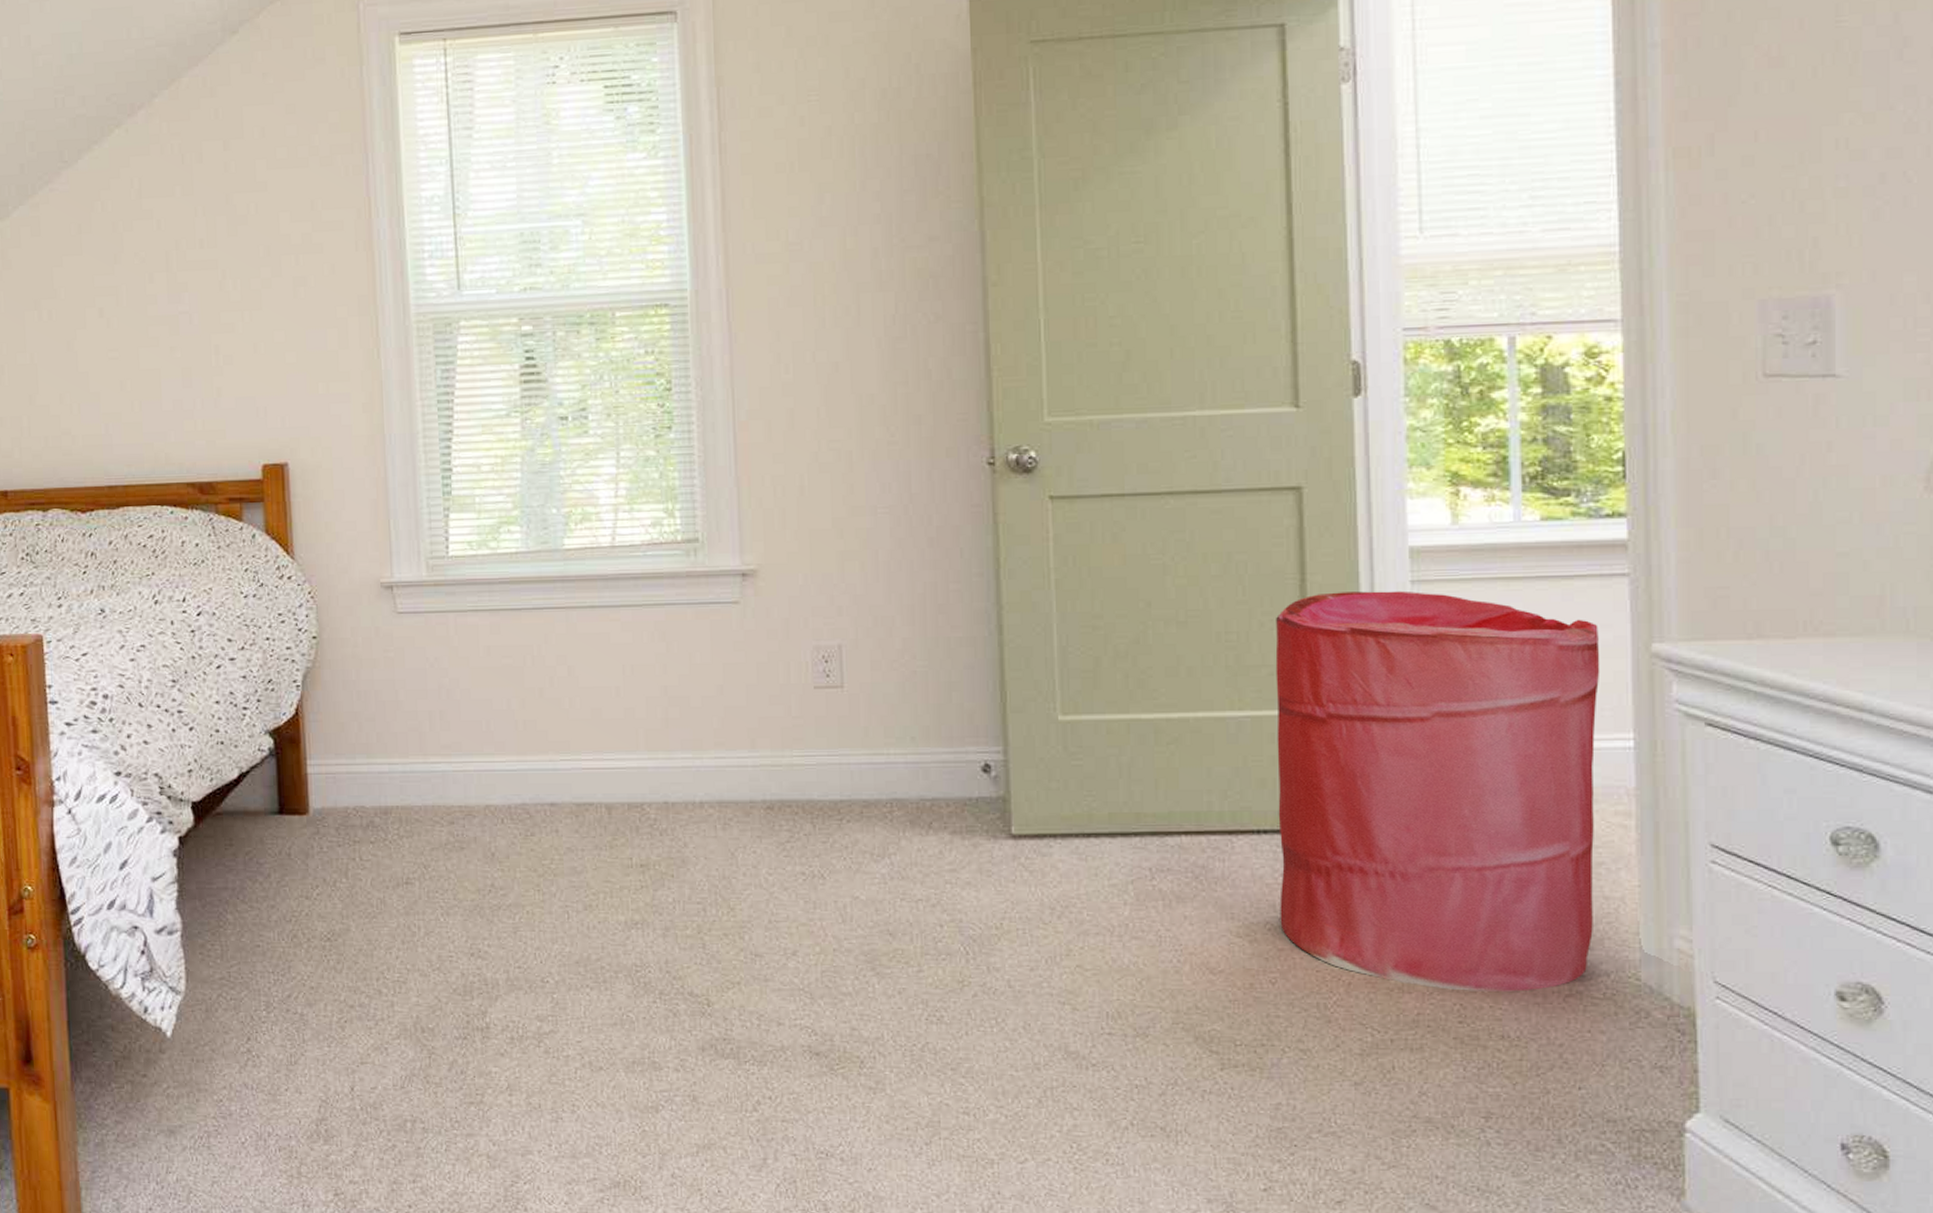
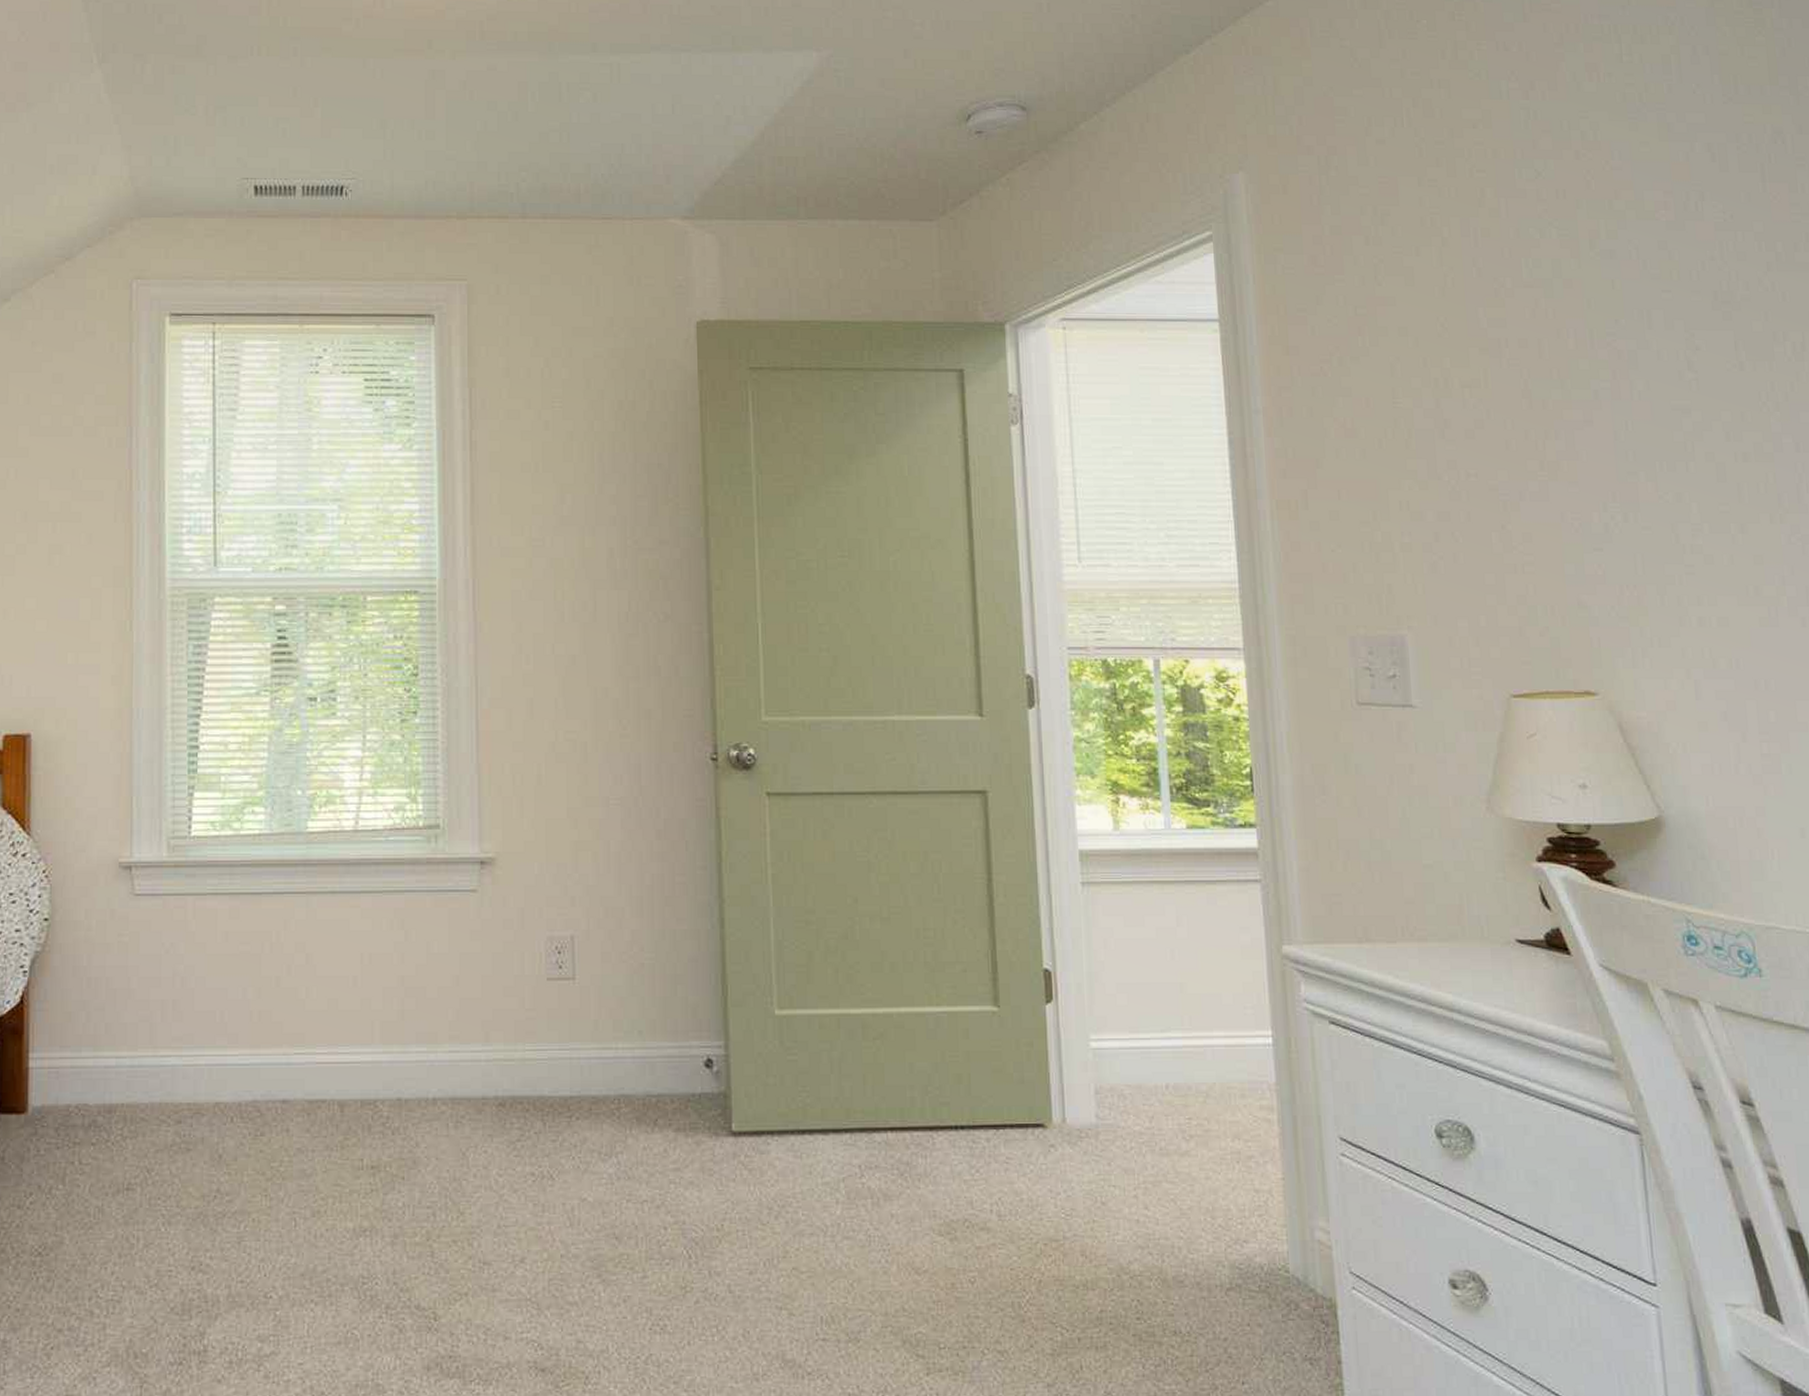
laundry hamper: present [1275,590,1600,992] -> none [967,892,1247,1287]

